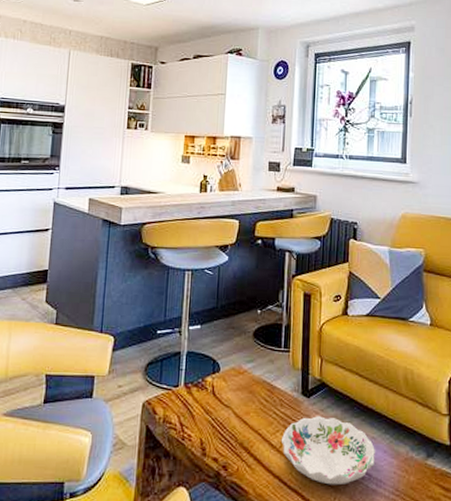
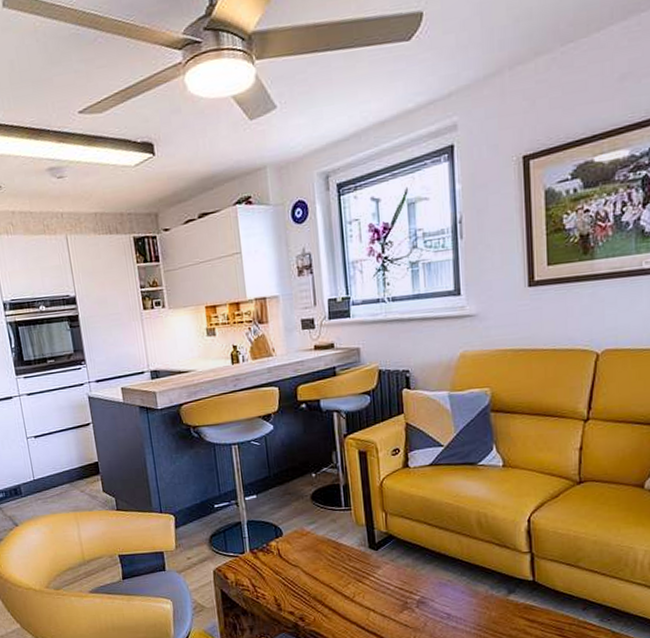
decorative bowl: present [281,416,376,485] -> none [353,566,453,626]

